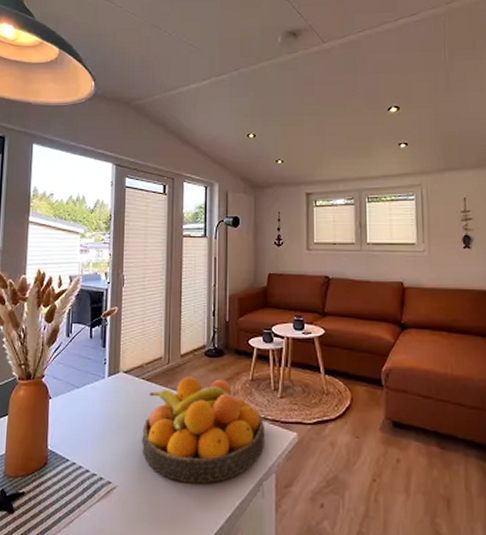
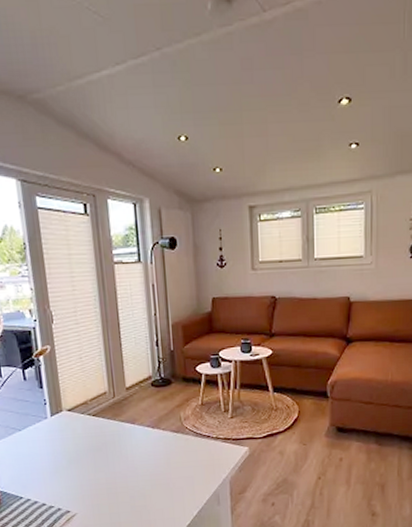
fruit bowl: present [142,376,265,484] -> none [95,407,218,502]

